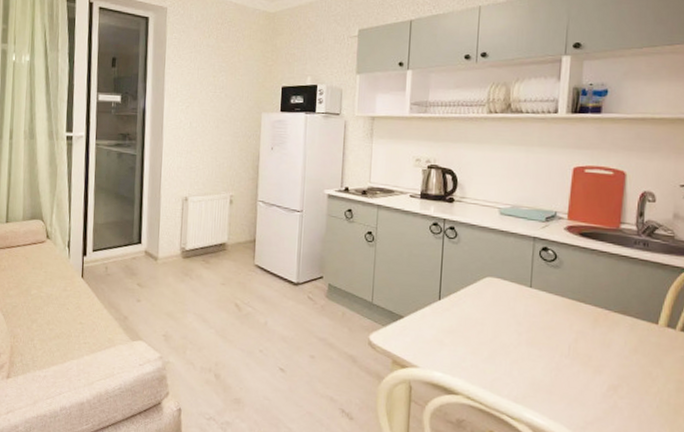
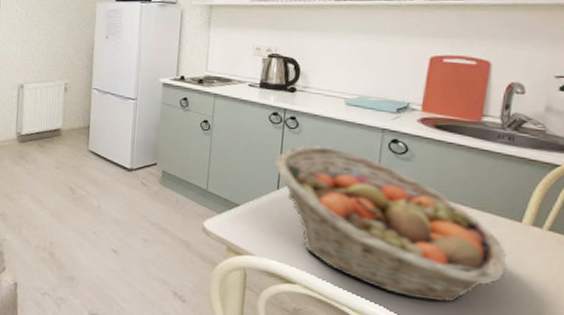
fruit basket: none [436,255,647,406] -> present [275,146,507,303]

